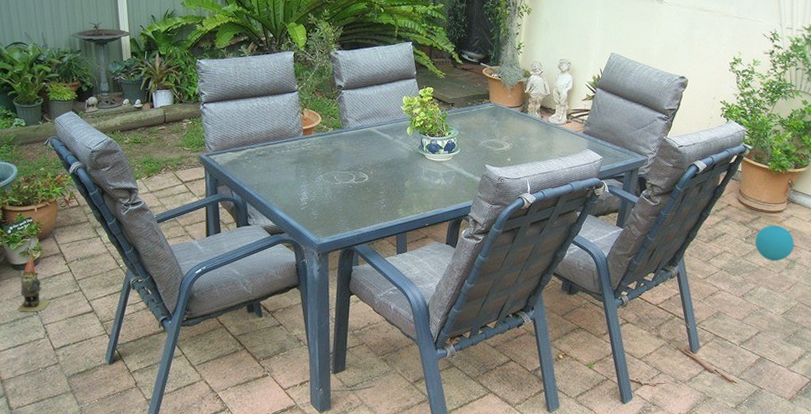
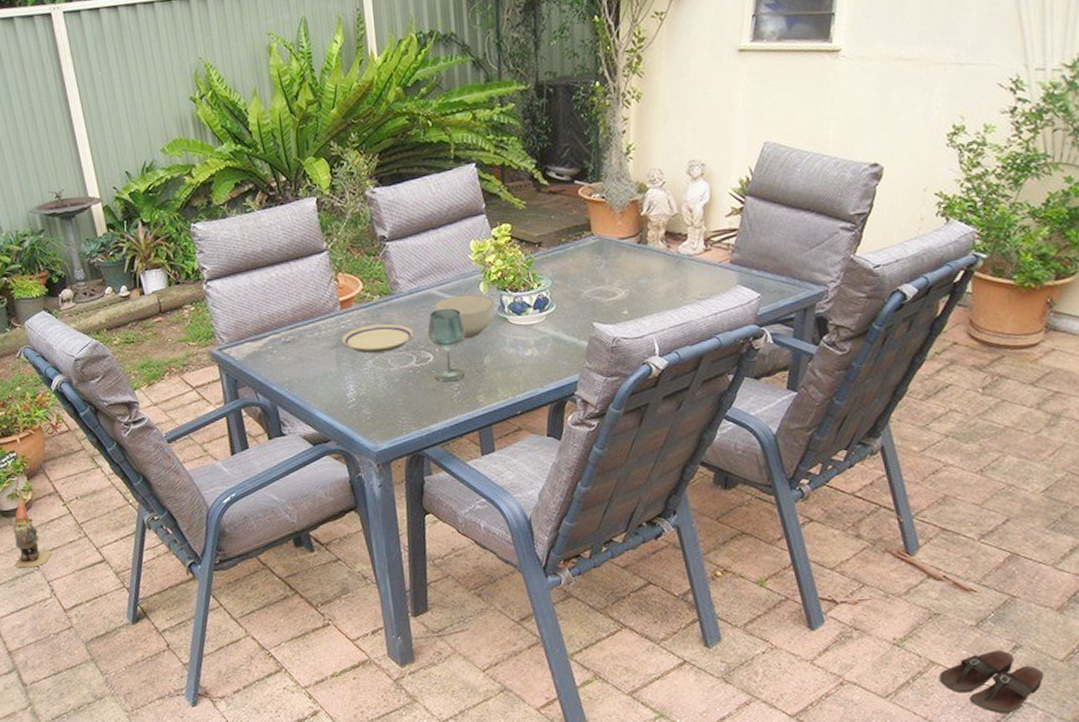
plate: none [301,149,356,170] -> present [342,323,414,354]
wine glass: none [365,143,394,197] -> present [427,308,466,382]
bowl: none [372,134,417,167] -> present [433,294,495,339]
ball: present [755,225,795,261] -> none [997,365,1059,417]

